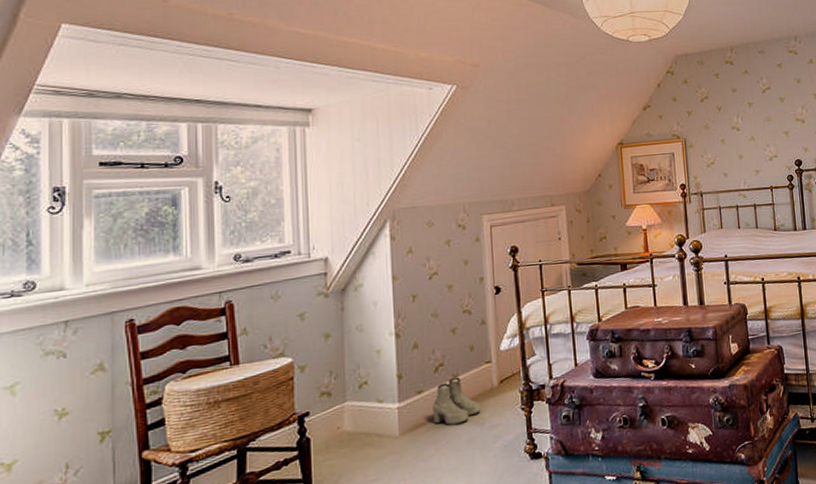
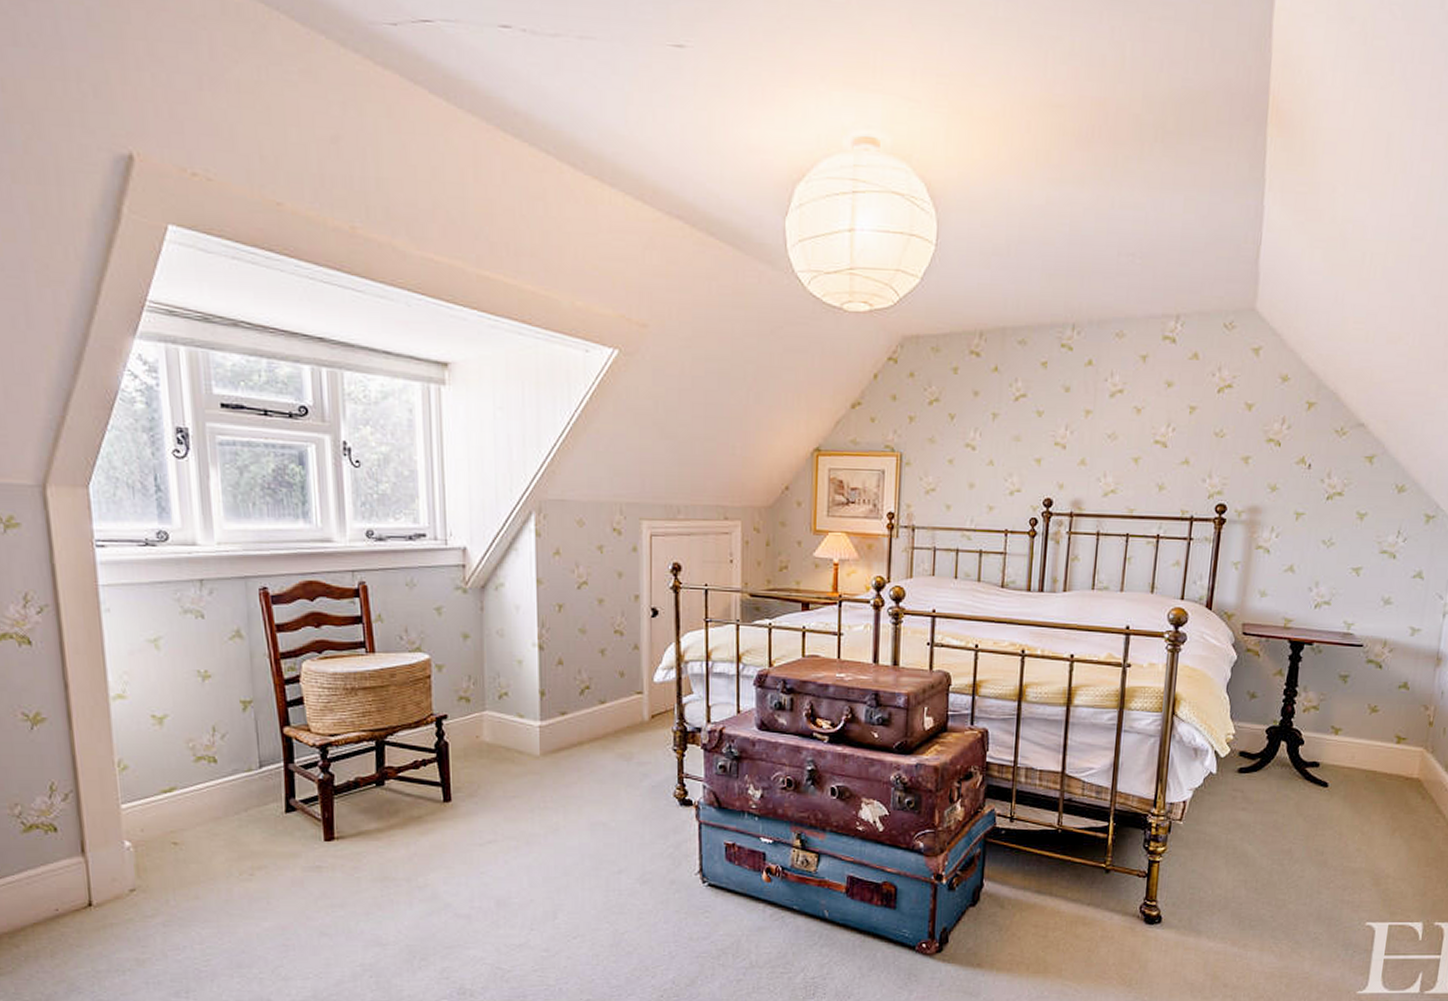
boots: present [433,376,481,425] -> none [577,703,628,754]

